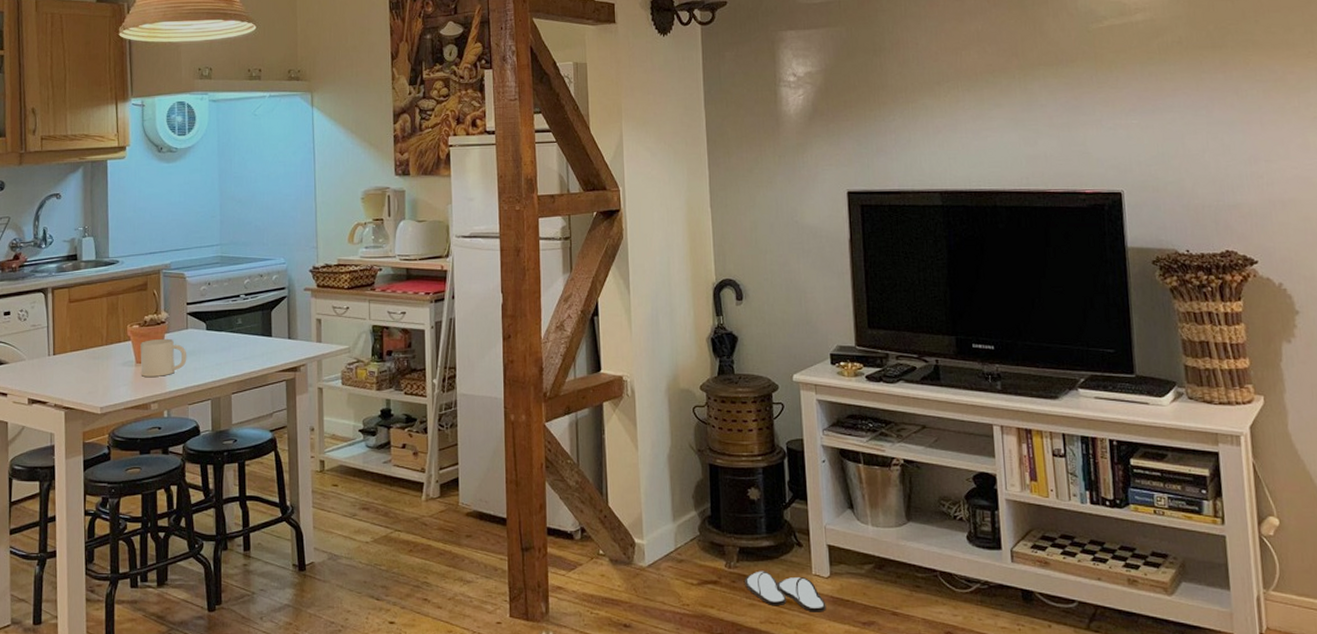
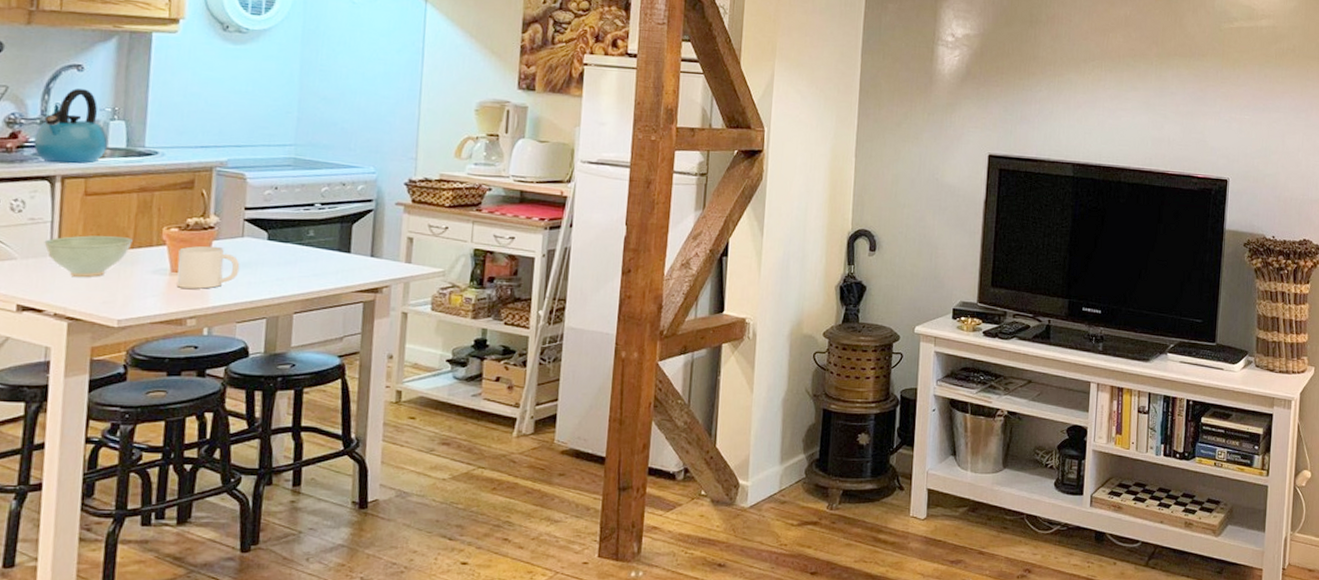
kettle: none [30,213,83,277] -> present [33,89,109,165]
bowl: none [43,335,106,373] -> present [44,235,133,278]
slippers: present [745,571,826,612] -> none [844,512,919,552]

